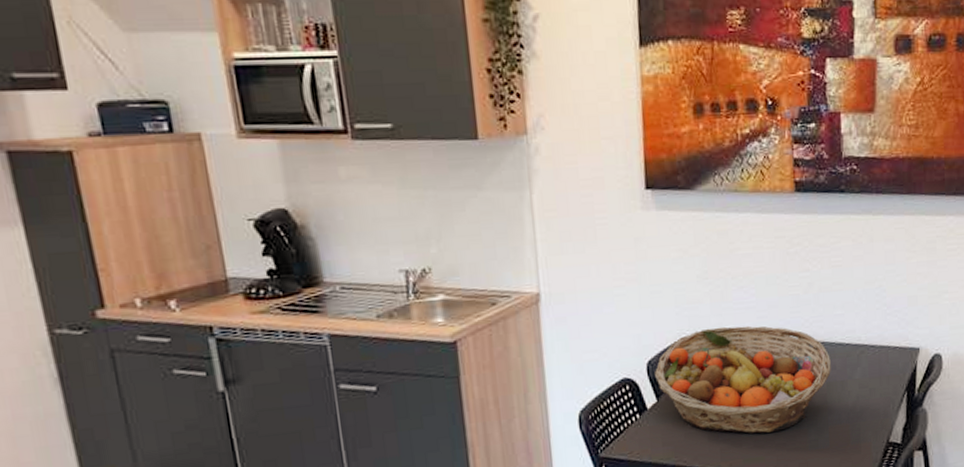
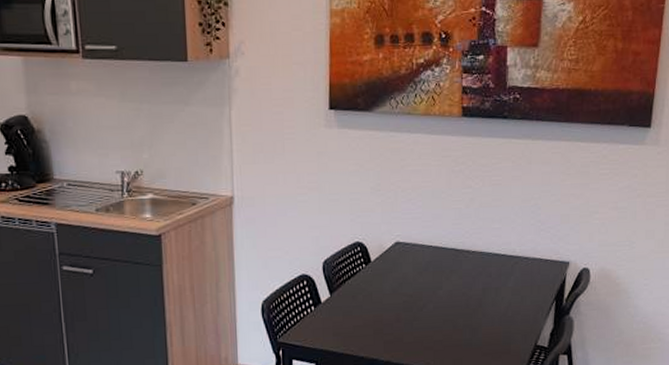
fruit basket: present [655,325,831,434] -> none [330,233,487,330]

